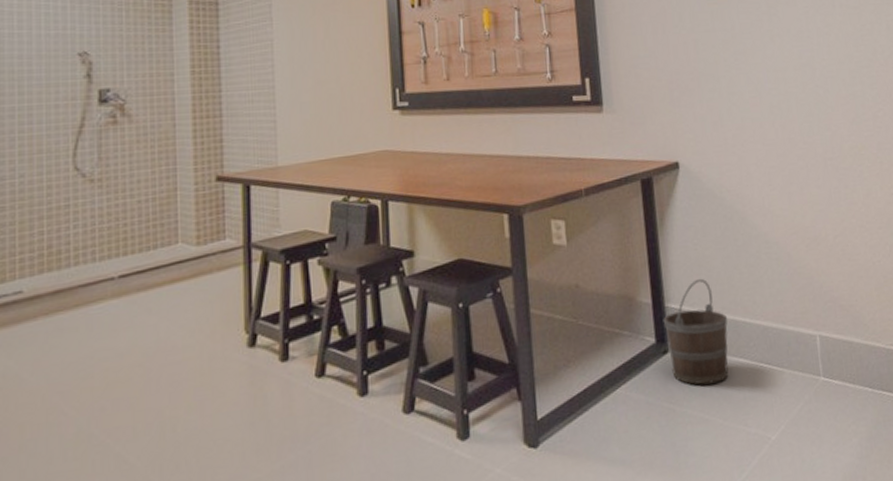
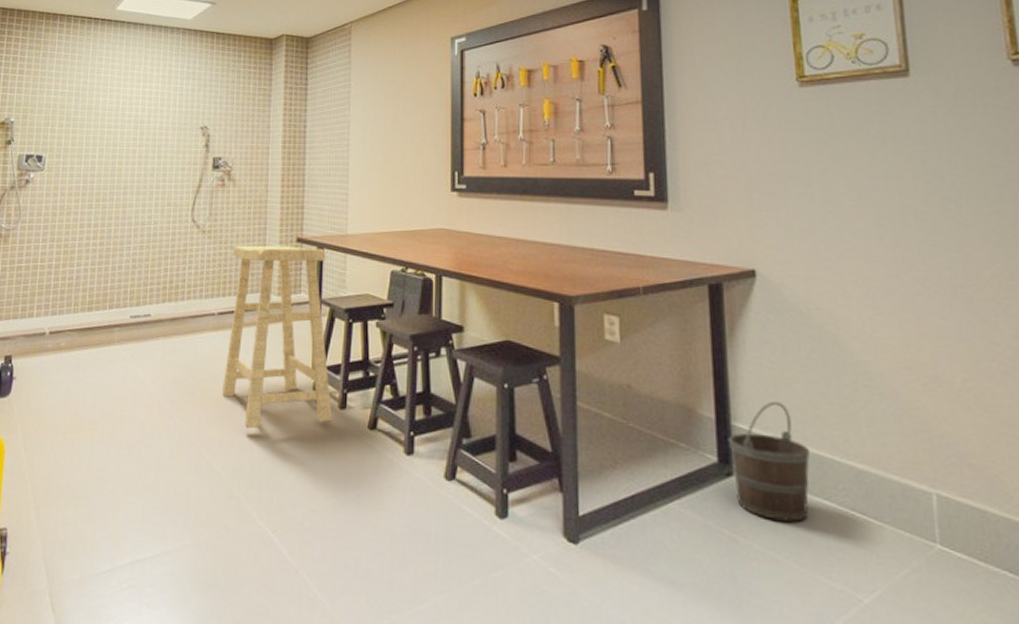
stool: none [129,186,274,406] -> present [221,245,333,429]

